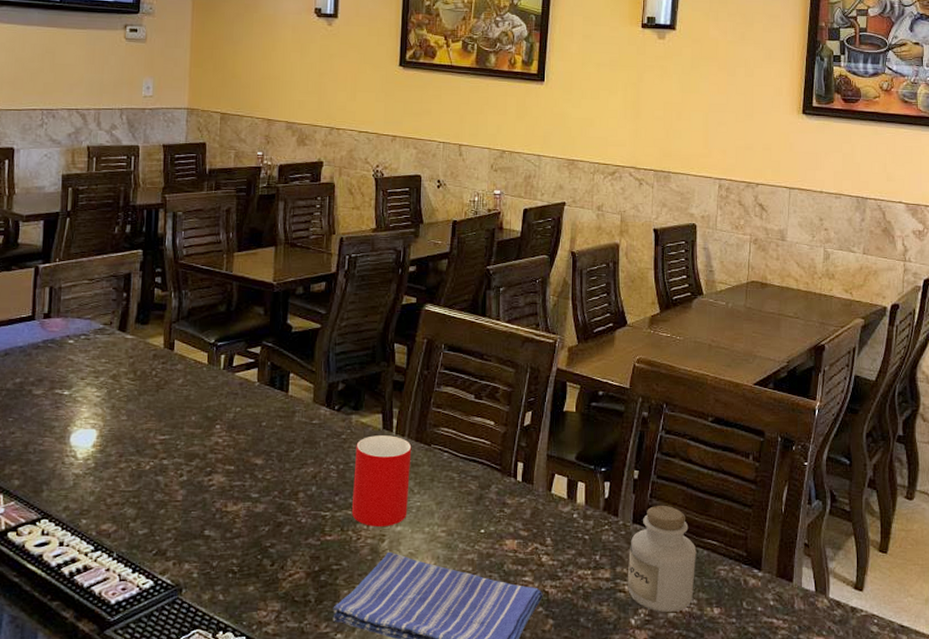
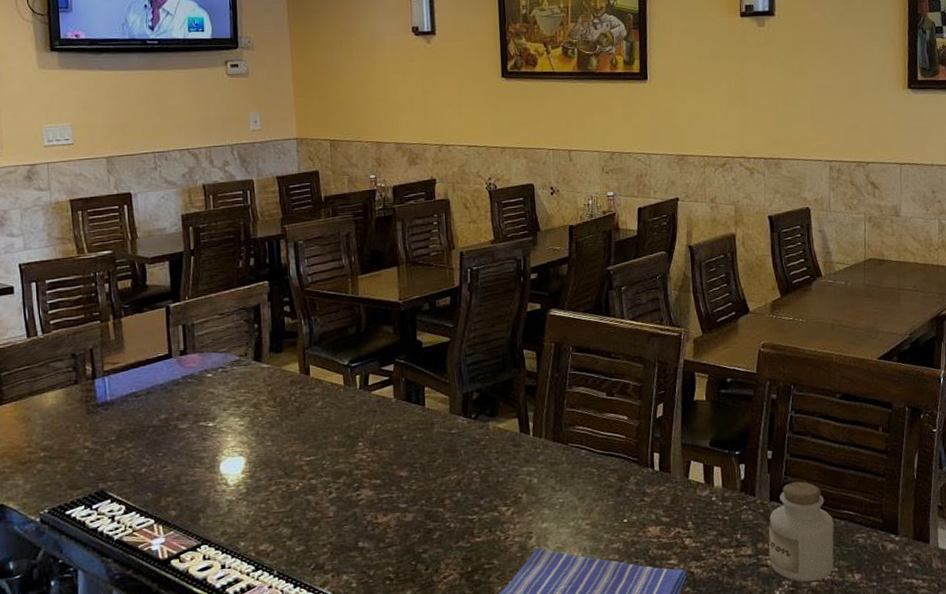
cup: present [351,435,412,526] -> none [495,438,552,525]

